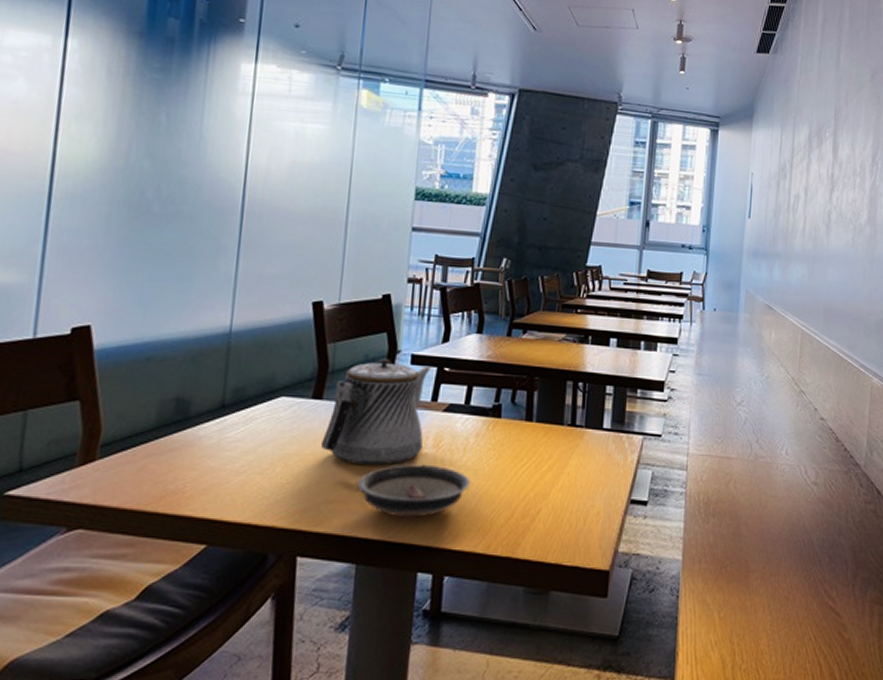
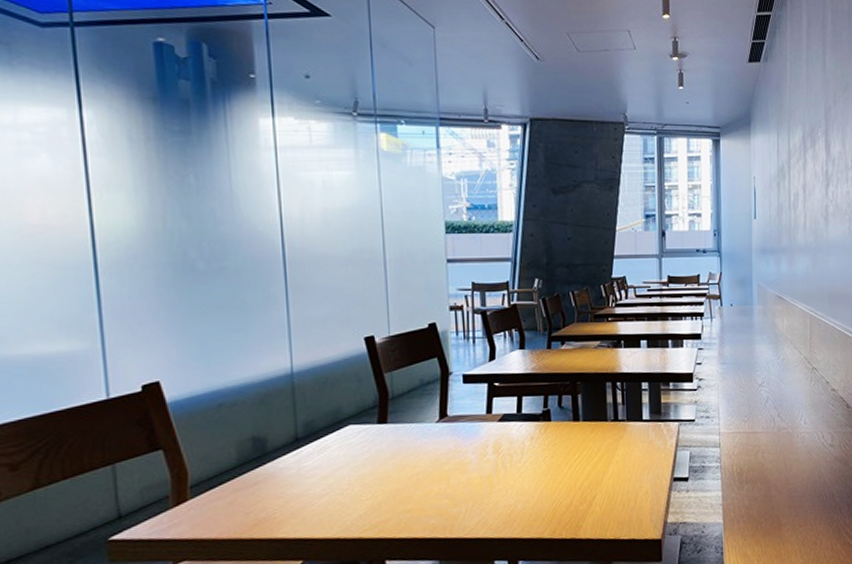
teapot: present [320,358,431,466] -> none [391,381,485,477]
saucer: present [357,463,471,518] -> none [430,468,531,517]

